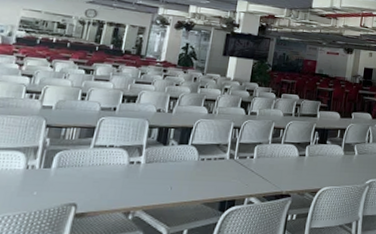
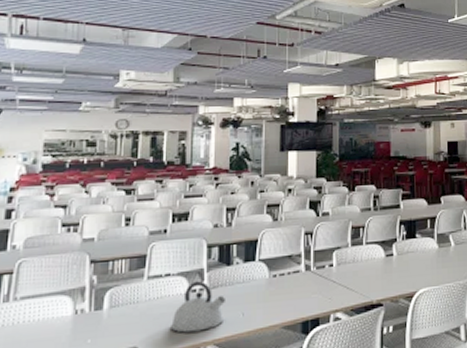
kettle: none [107,155,158,198] -> present [171,281,225,333]

